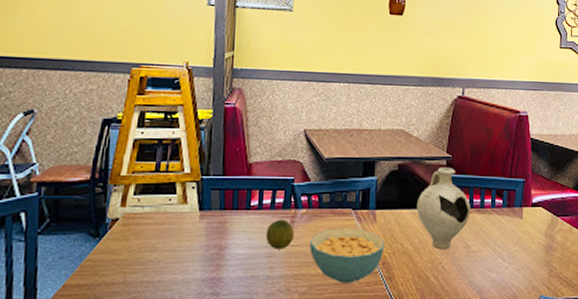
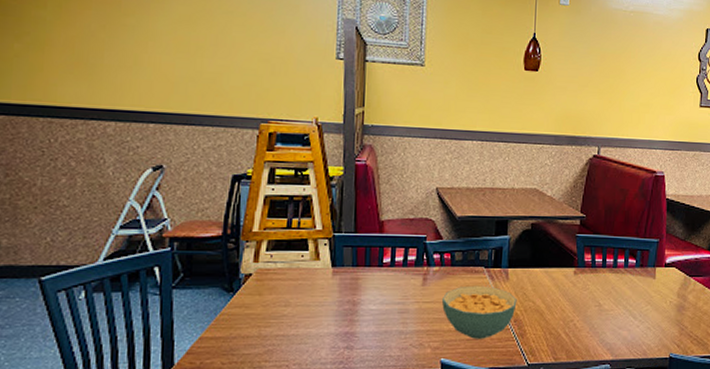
fruit: present [266,219,295,250] -> none [398,276,427,306]
decorative vase: present [416,168,471,250] -> none [549,227,603,308]

